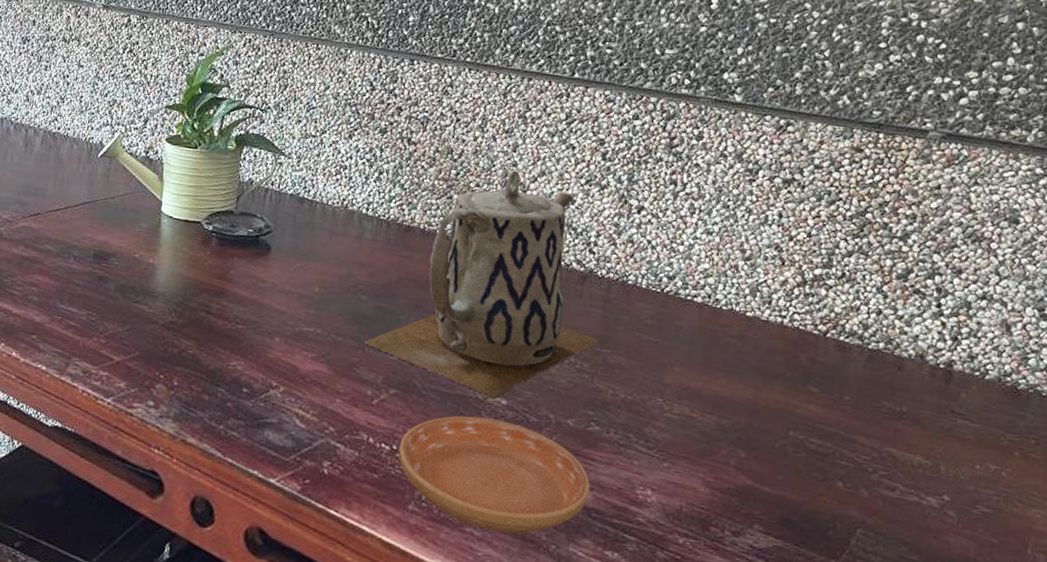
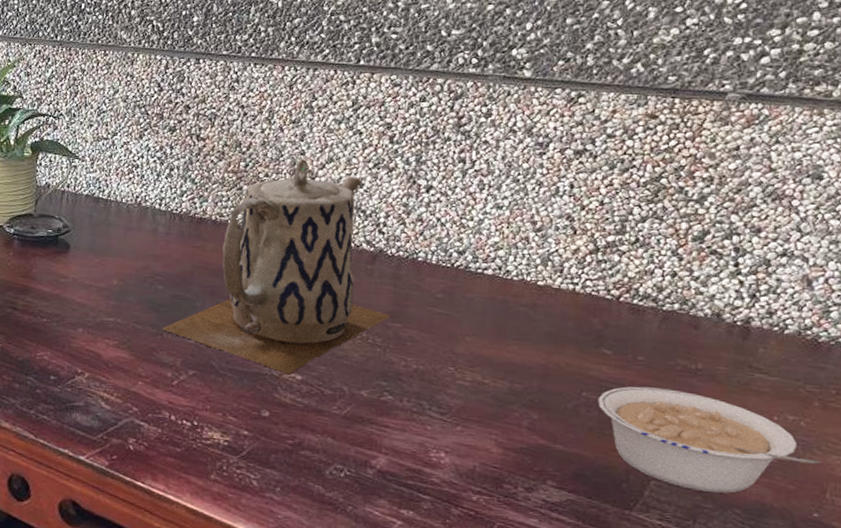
saucer: present [399,415,591,534] -> none [200,391,385,497]
legume: none [805,427,1023,545] -> present [598,386,822,494]

